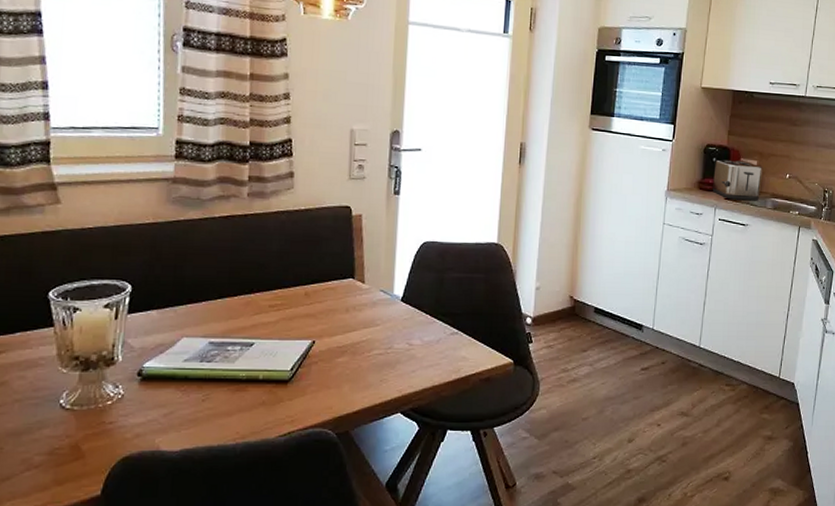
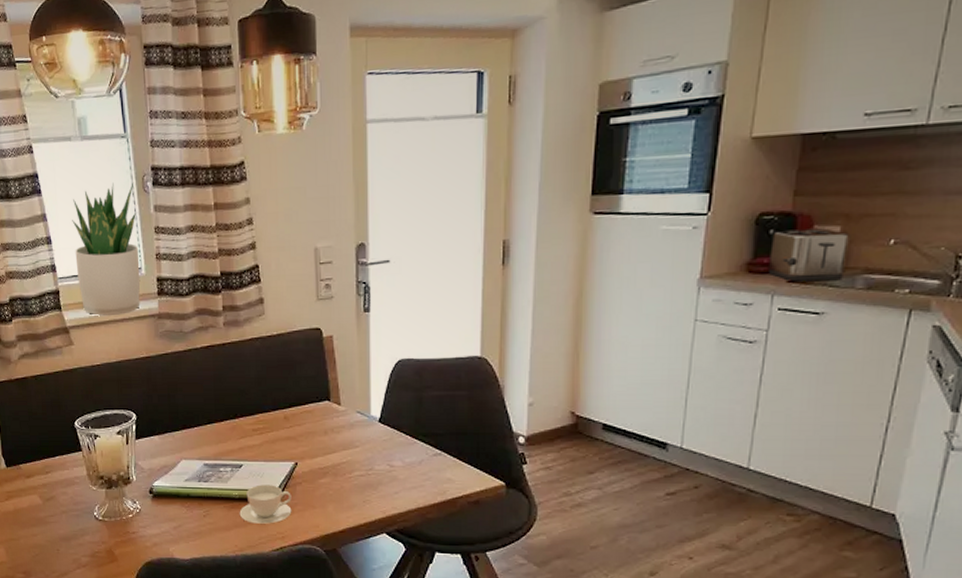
planter: none [77,36,160,175] -> present [72,182,141,316]
teacup: none [245,364,306,407] -> present [239,484,292,524]

